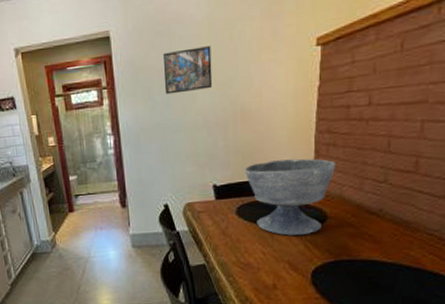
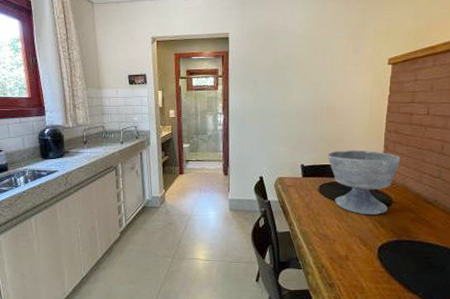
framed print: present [162,46,213,95] -> none [268,54,307,88]

